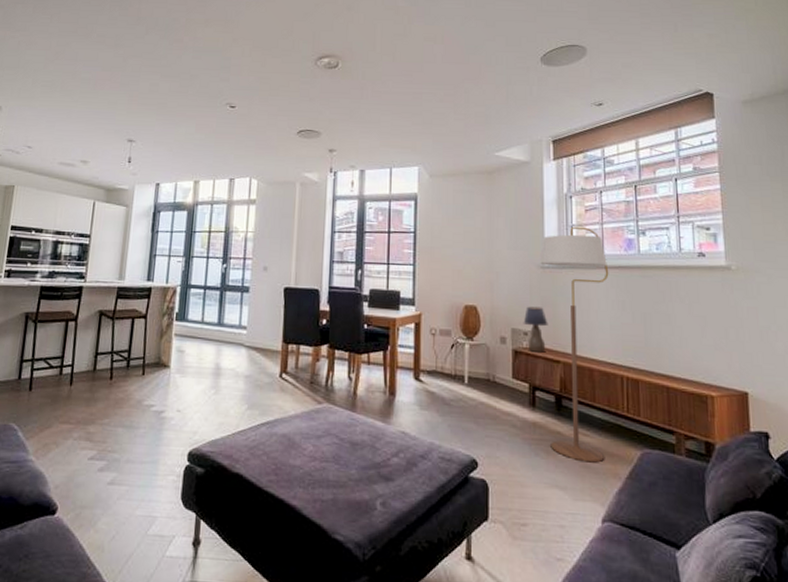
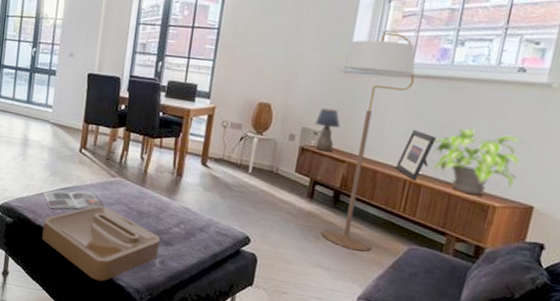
magazine: none [239,424,312,451] -> present [42,190,104,210]
decorative tray: none [240,439,379,539] -> present [42,205,160,282]
picture frame: none [609,321,641,377] -> present [395,129,436,181]
plant: none [640,315,725,386] -> present [433,127,526,196]

